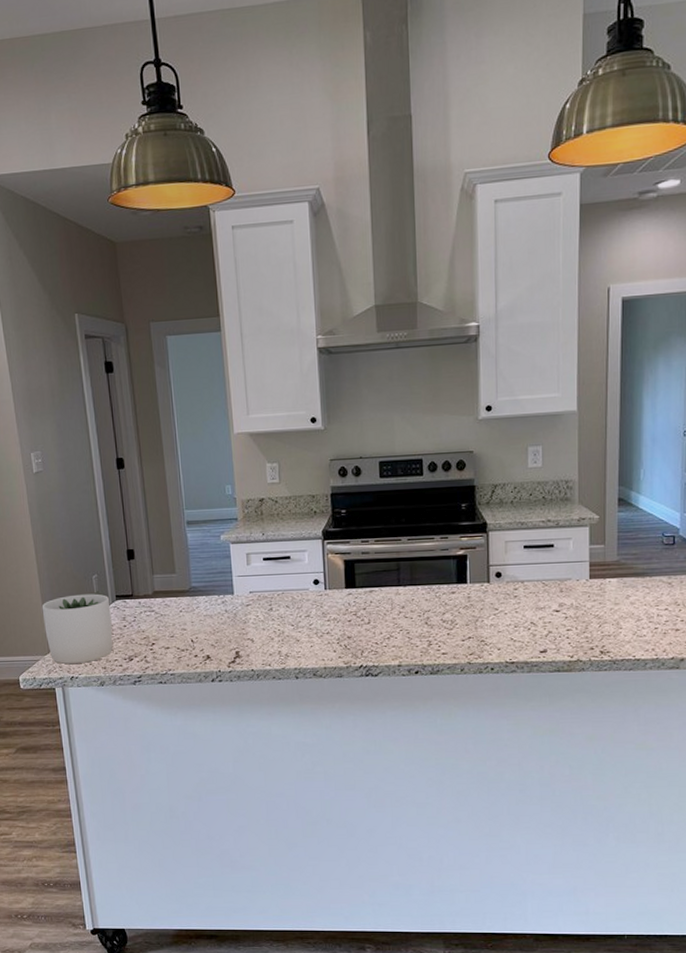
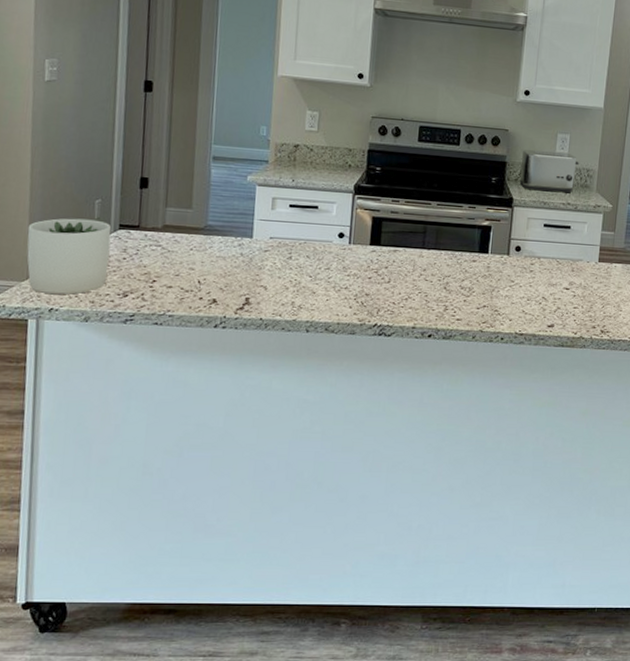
toaster: none [491,466,556,512] -> present [519,149,579,193]

